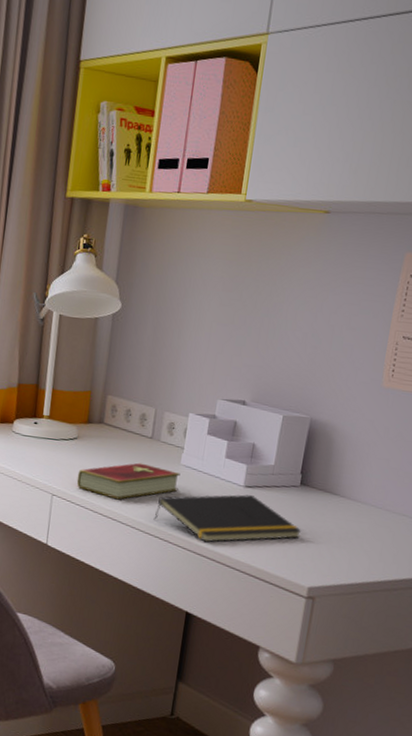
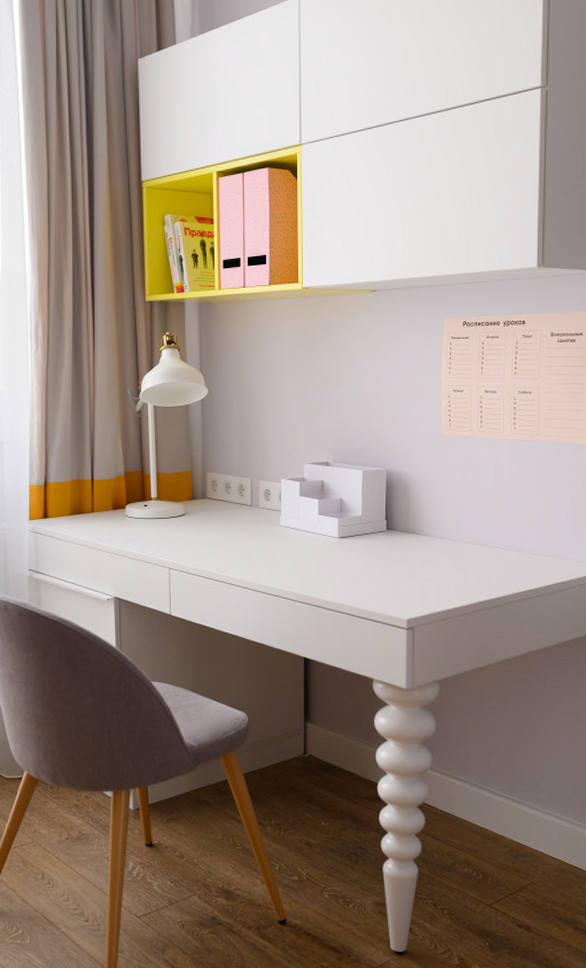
hardcover book: present [76,462,181,500] -> none [190,529,281,565]
notepad: present [153,494,302,542] -> none [263,545,394,592]

